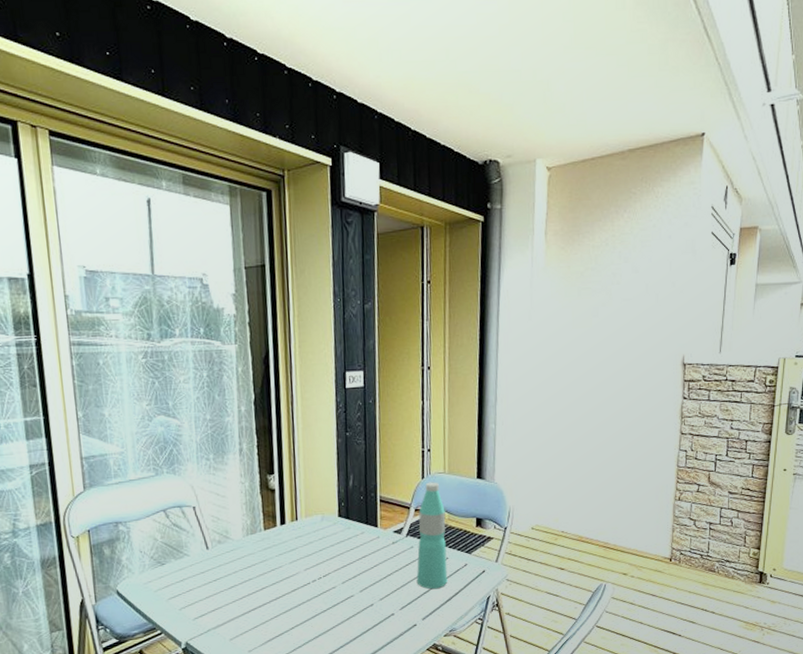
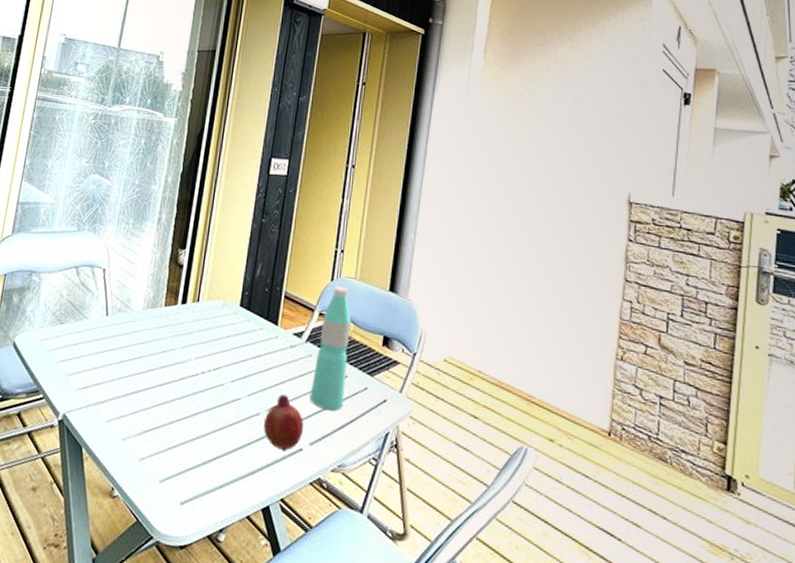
fruit: none [379,584,415,630] -> present [264,394,304,452]

